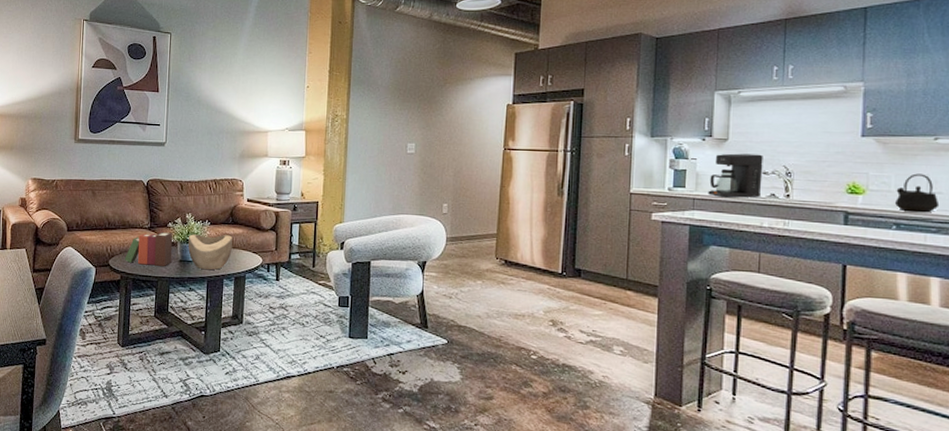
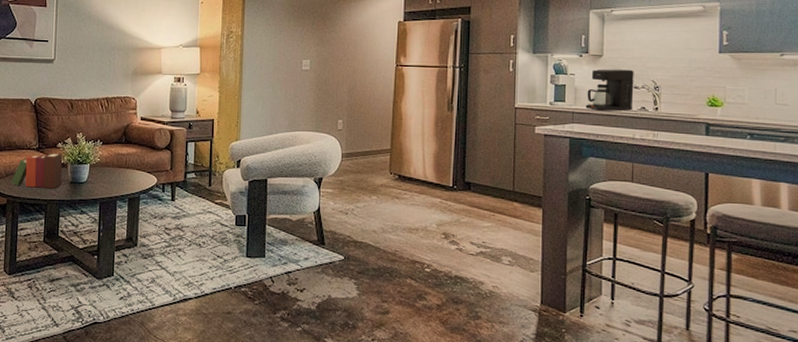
decorative bowl: present [188,234,233,270] -> none [79,154,126,192]
kettle: present [895,173,940,213] -> none [749,87,786,123]

